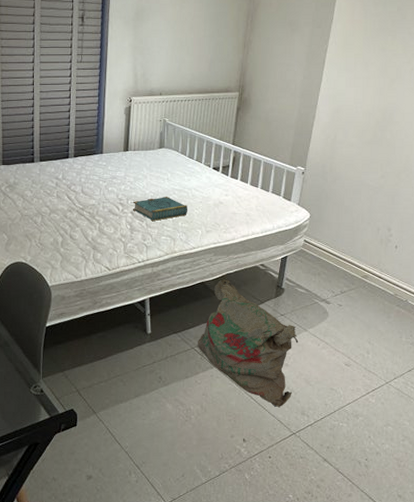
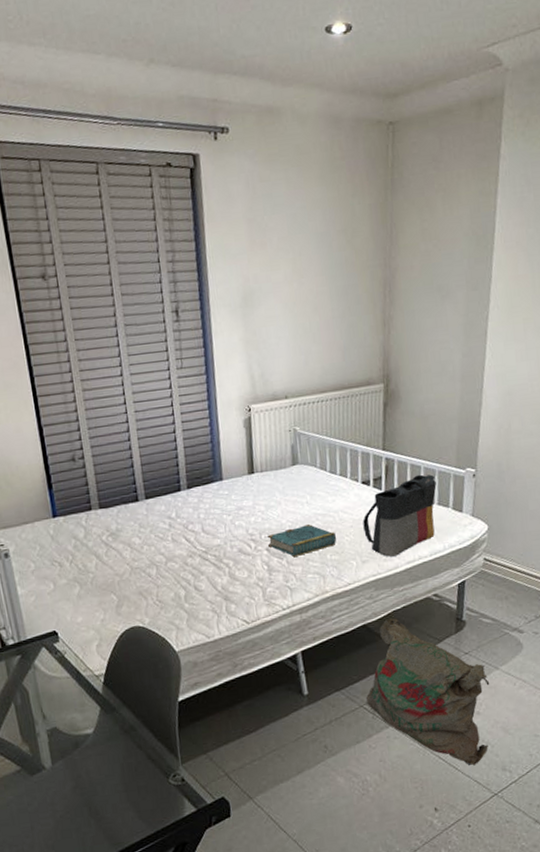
tote bag: none [210,167,272,230] -> present [362,474,437,557]

